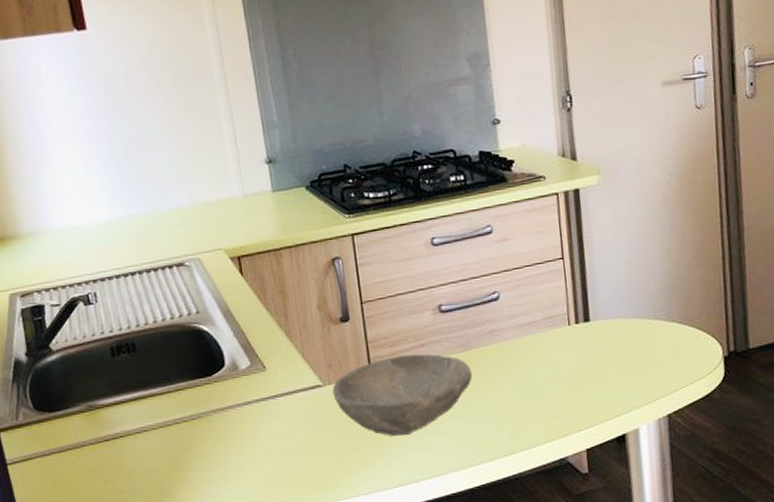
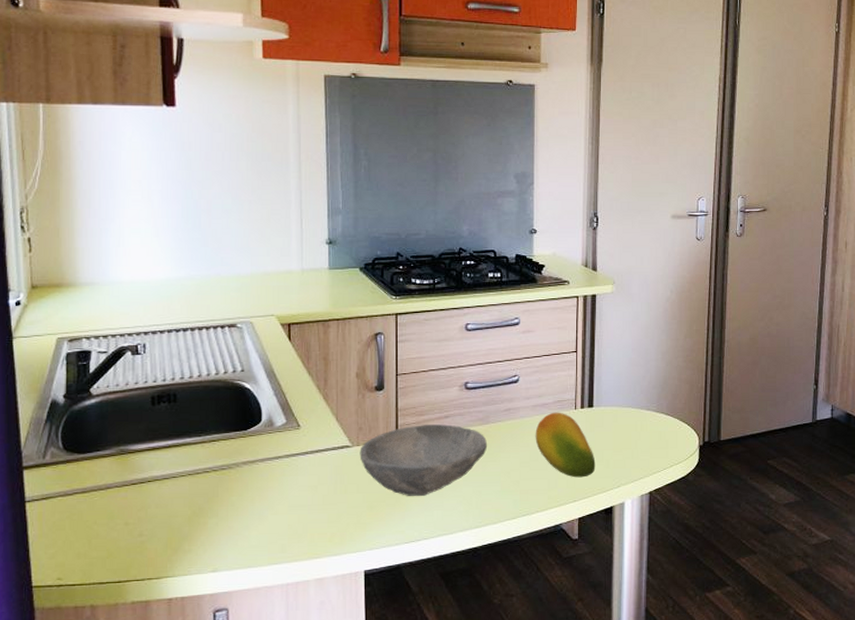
fruit: none [525,330,601,404] -> present [535,412,596,478]

